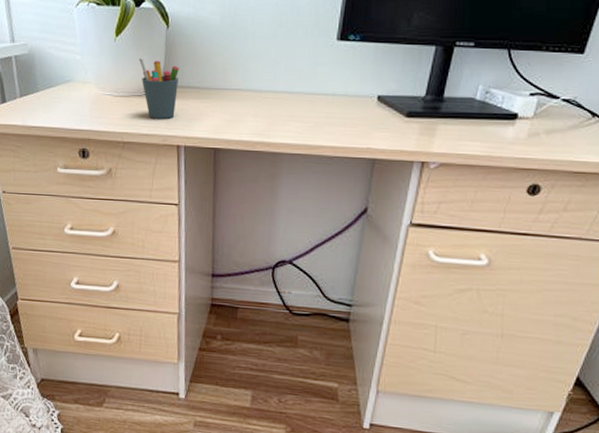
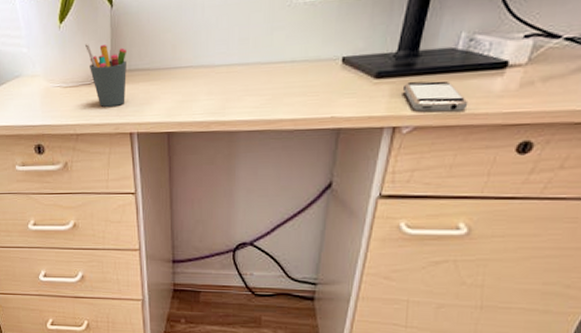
smartphone: none [431,124,486,153] -> present [403,81,469,112]

